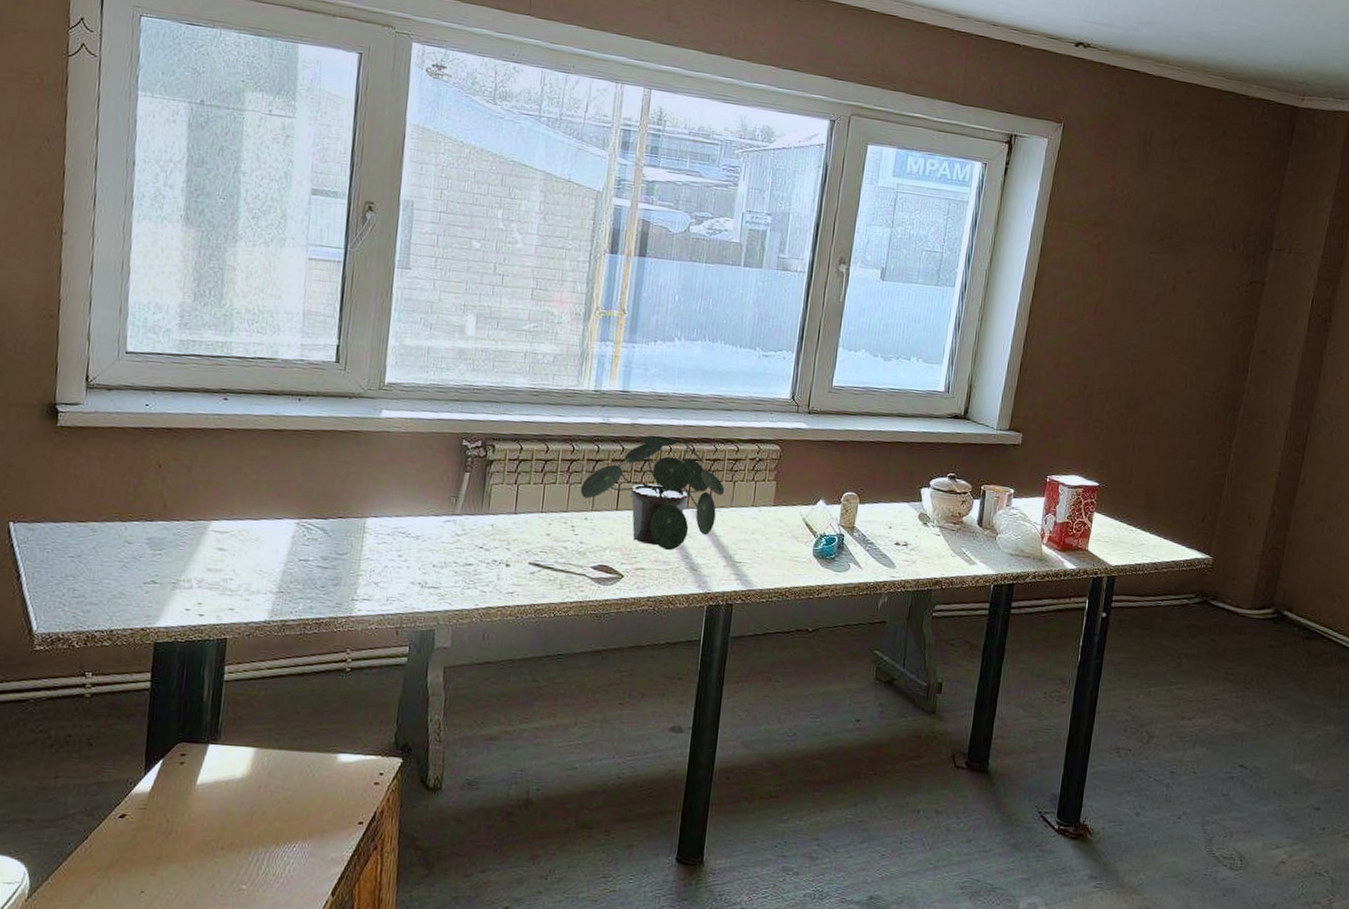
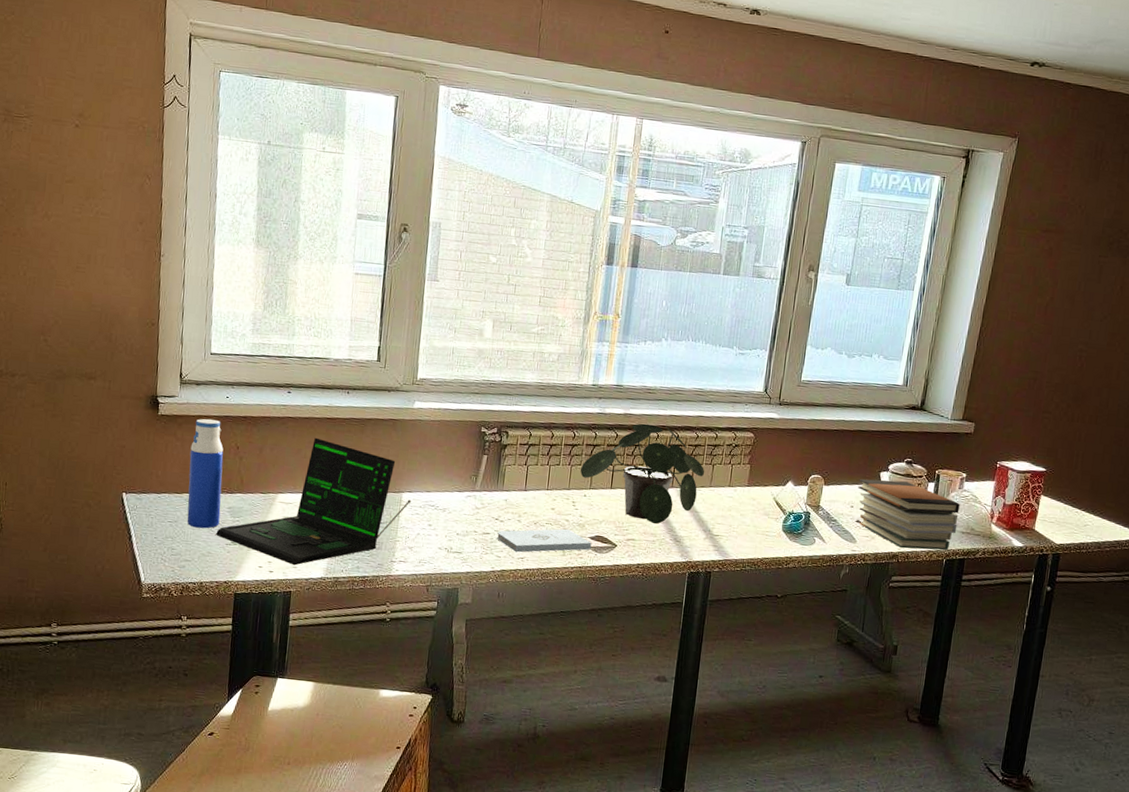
water bottle: none [93,430,142,565] -> present [187,418,224,529]
laptop: none [131,453,378,607] -> present [216,437,412,565]
notepad: none [480,557,594,587] -> present [496,528,592,553]
book stack: none [896,496,1008,575] -> present [858,479,960,551]

